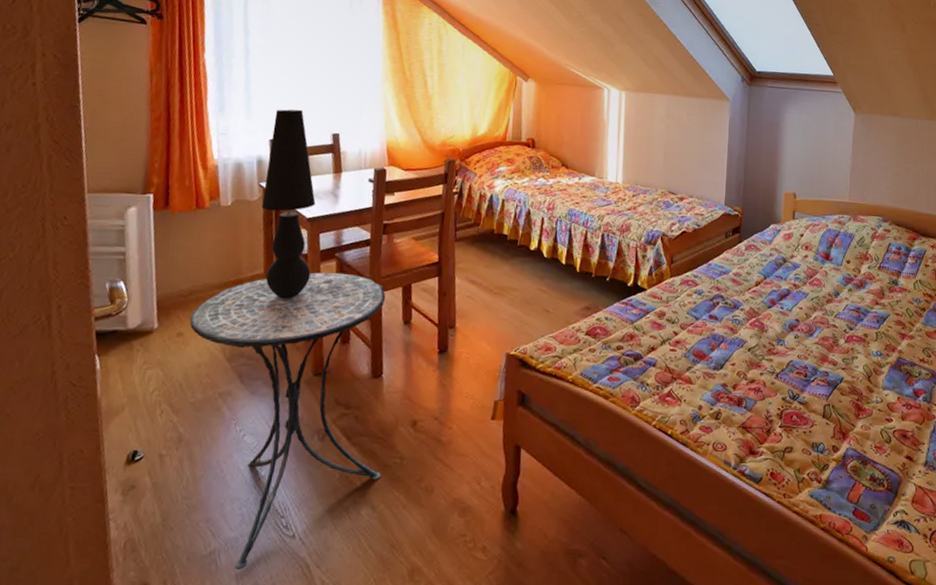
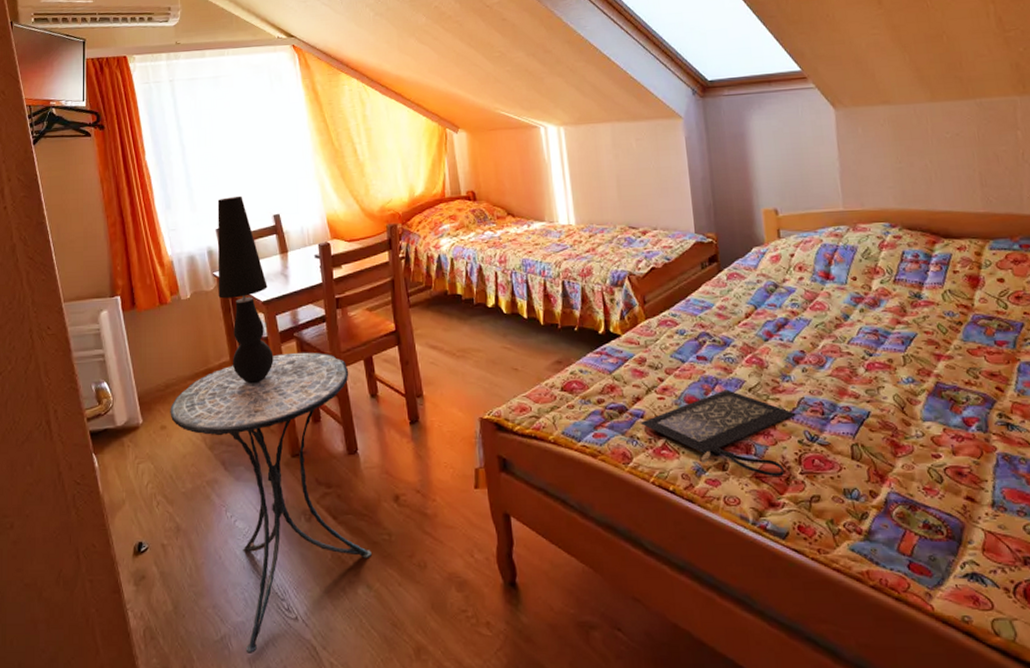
clutch bag: none [651,347,784,429] -> present [640,389,796,478]

